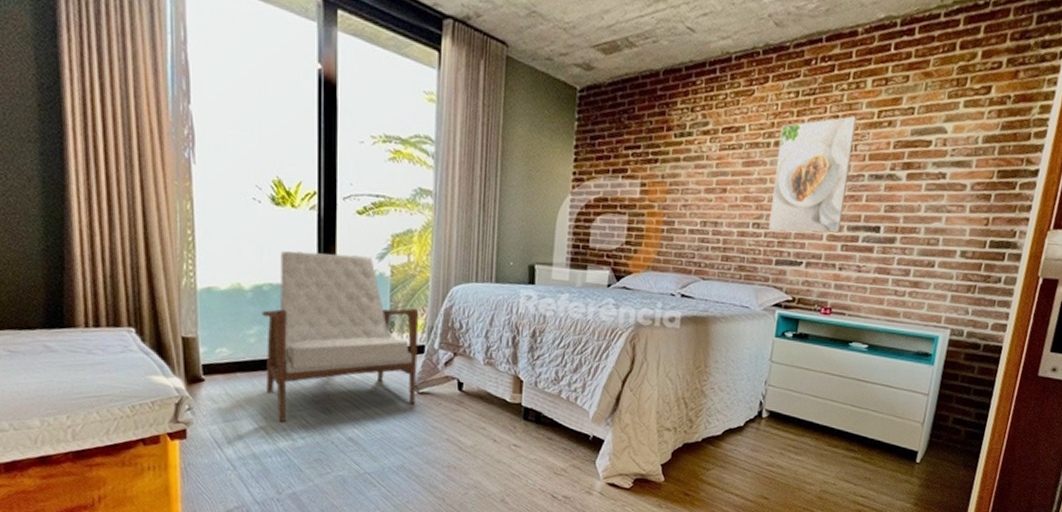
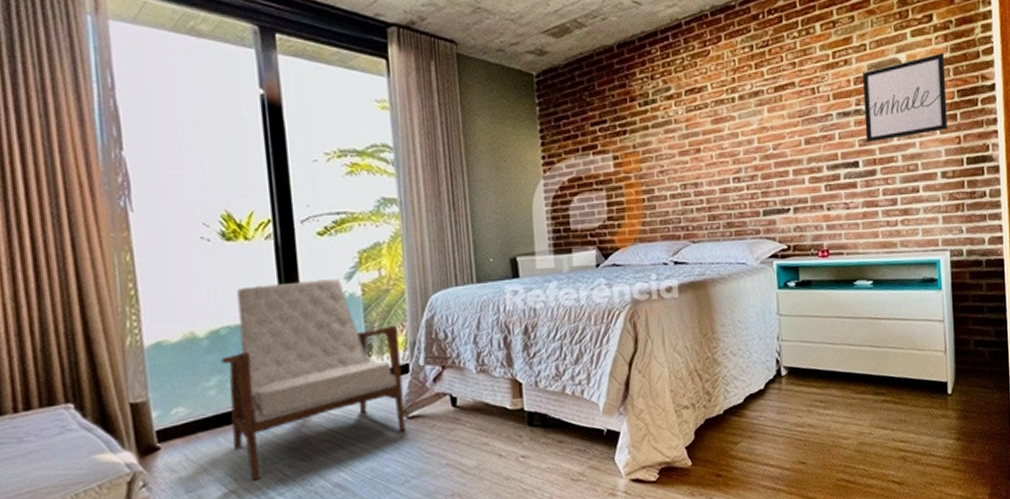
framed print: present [768,116,857,233] -> none [742,61,821,183]
wall art: none [892,128,994,210] -> present [863,53,947,143]

